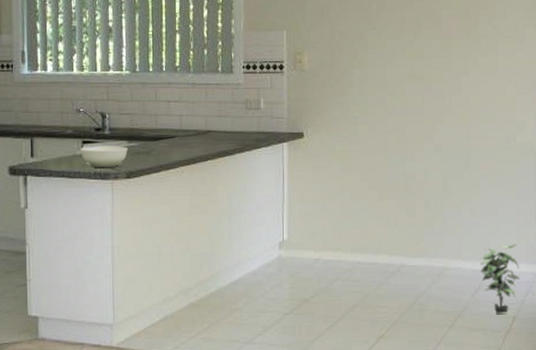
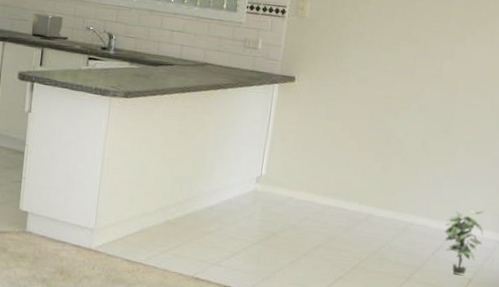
toaster: none [16,100,59,128] -> present [31,13,69,41]
bowl: present [80,145,128,167] -> none [85,63,129,85]

